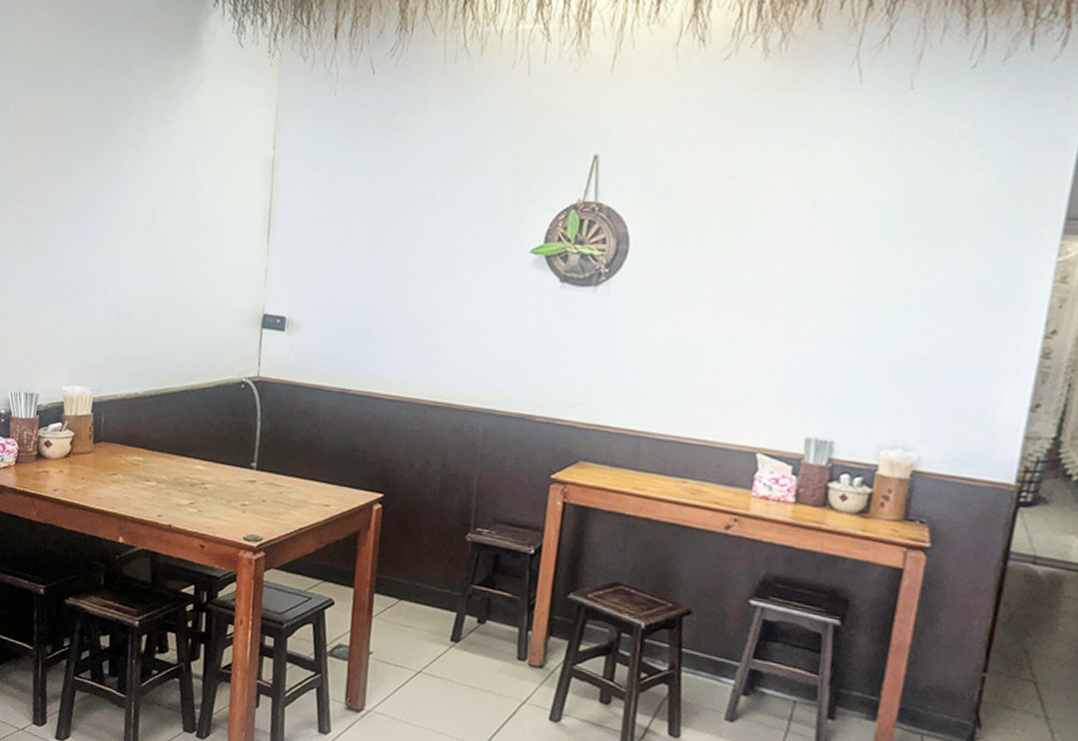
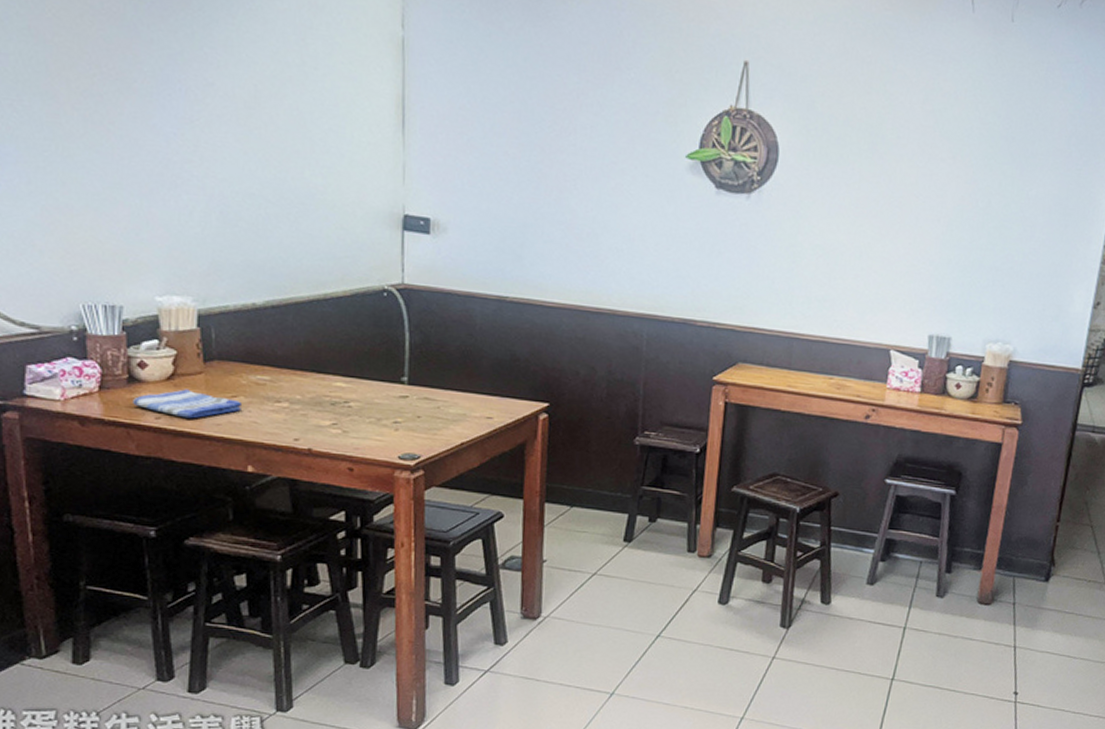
dish towel: none [38,466,119,493] -> present [133,389,241,419]

